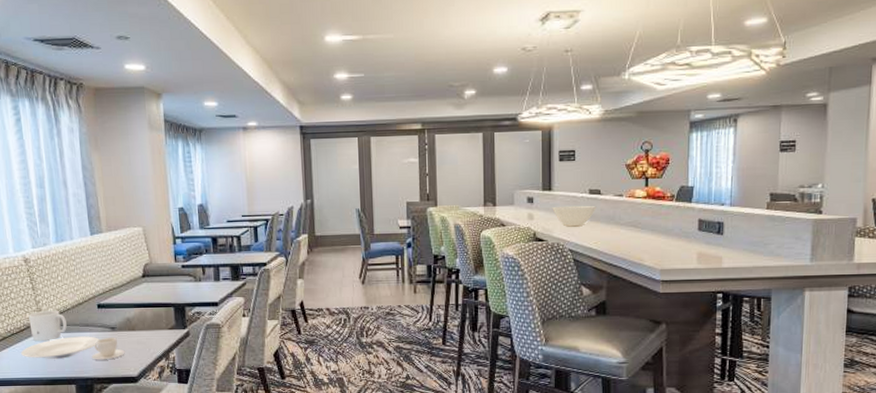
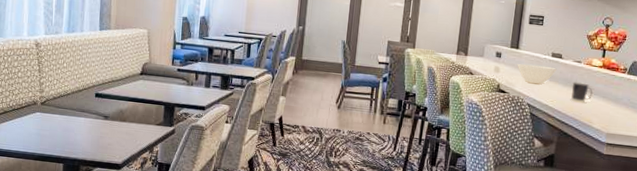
plate: present [21,336,100,360] -> none [18,119,92,139]
mug: present [28,310,68,342] -> none [30,92,66,121]
teacup: present [92,337,125,360] -> none [82,124,114,145]
mug: none [616,218,640,240] -> present [571,82,593,103]

